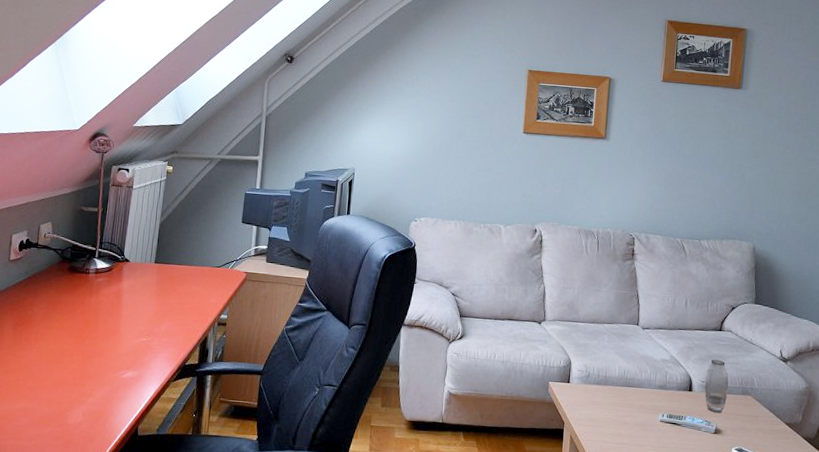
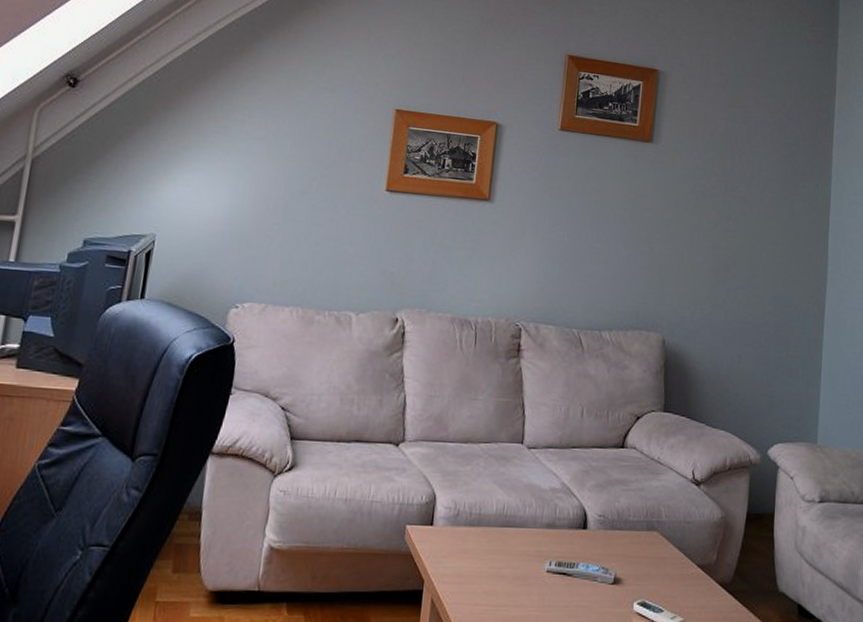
vase: present [704,359,729,413] -> none [602,485,631,556]

